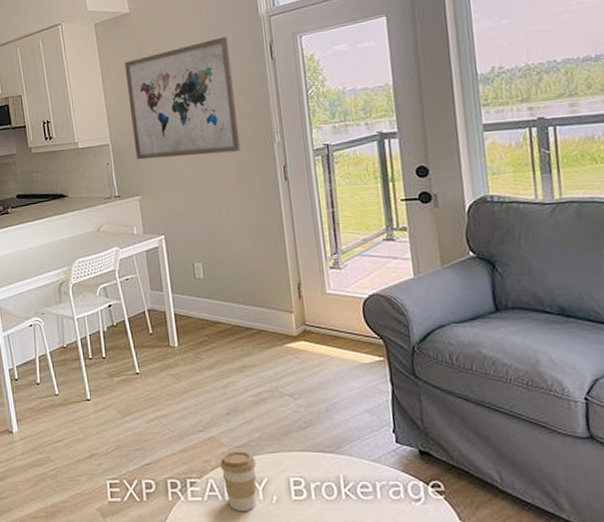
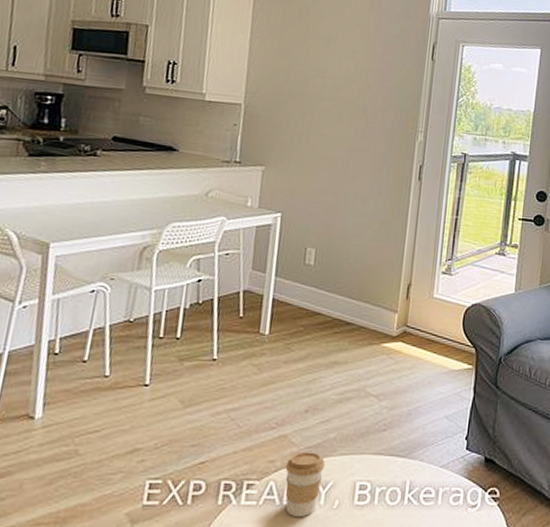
wall art: present [124,36,241,160] -> none [269,21,394,142]

